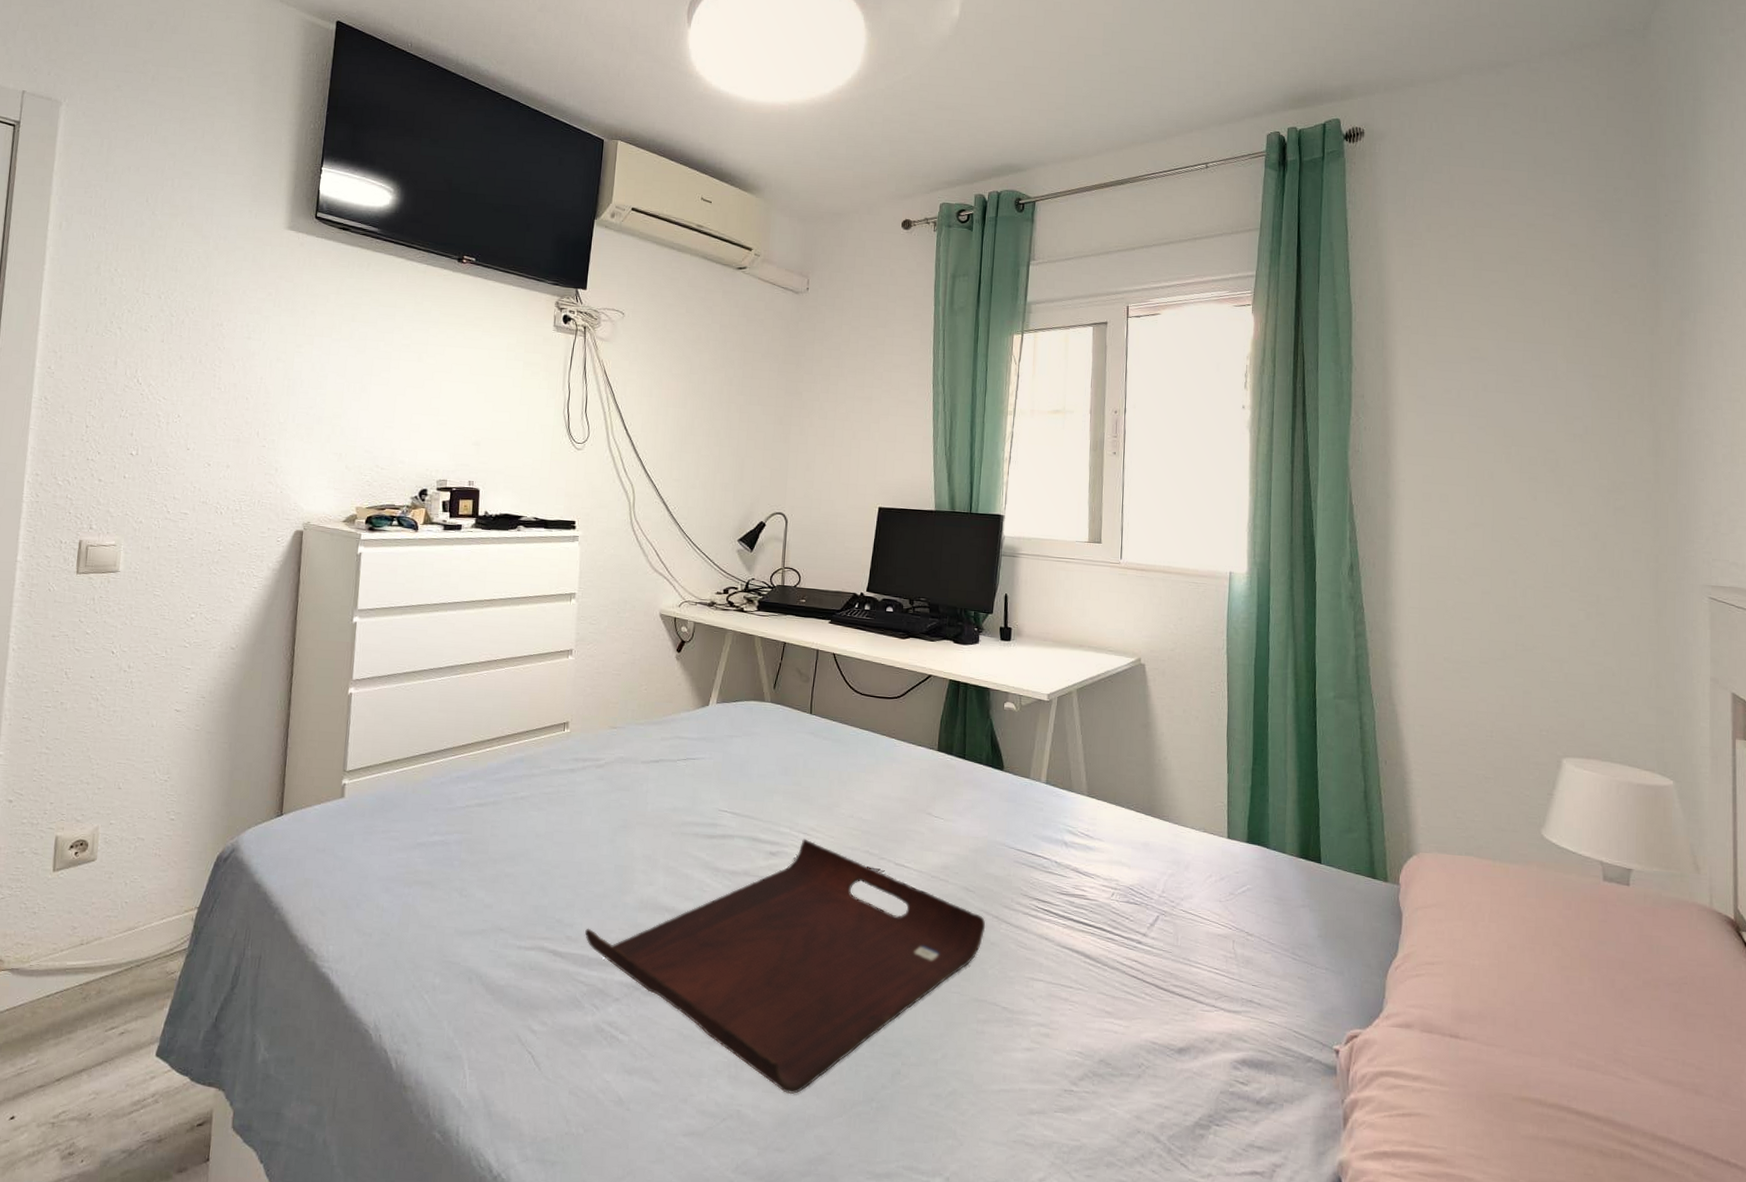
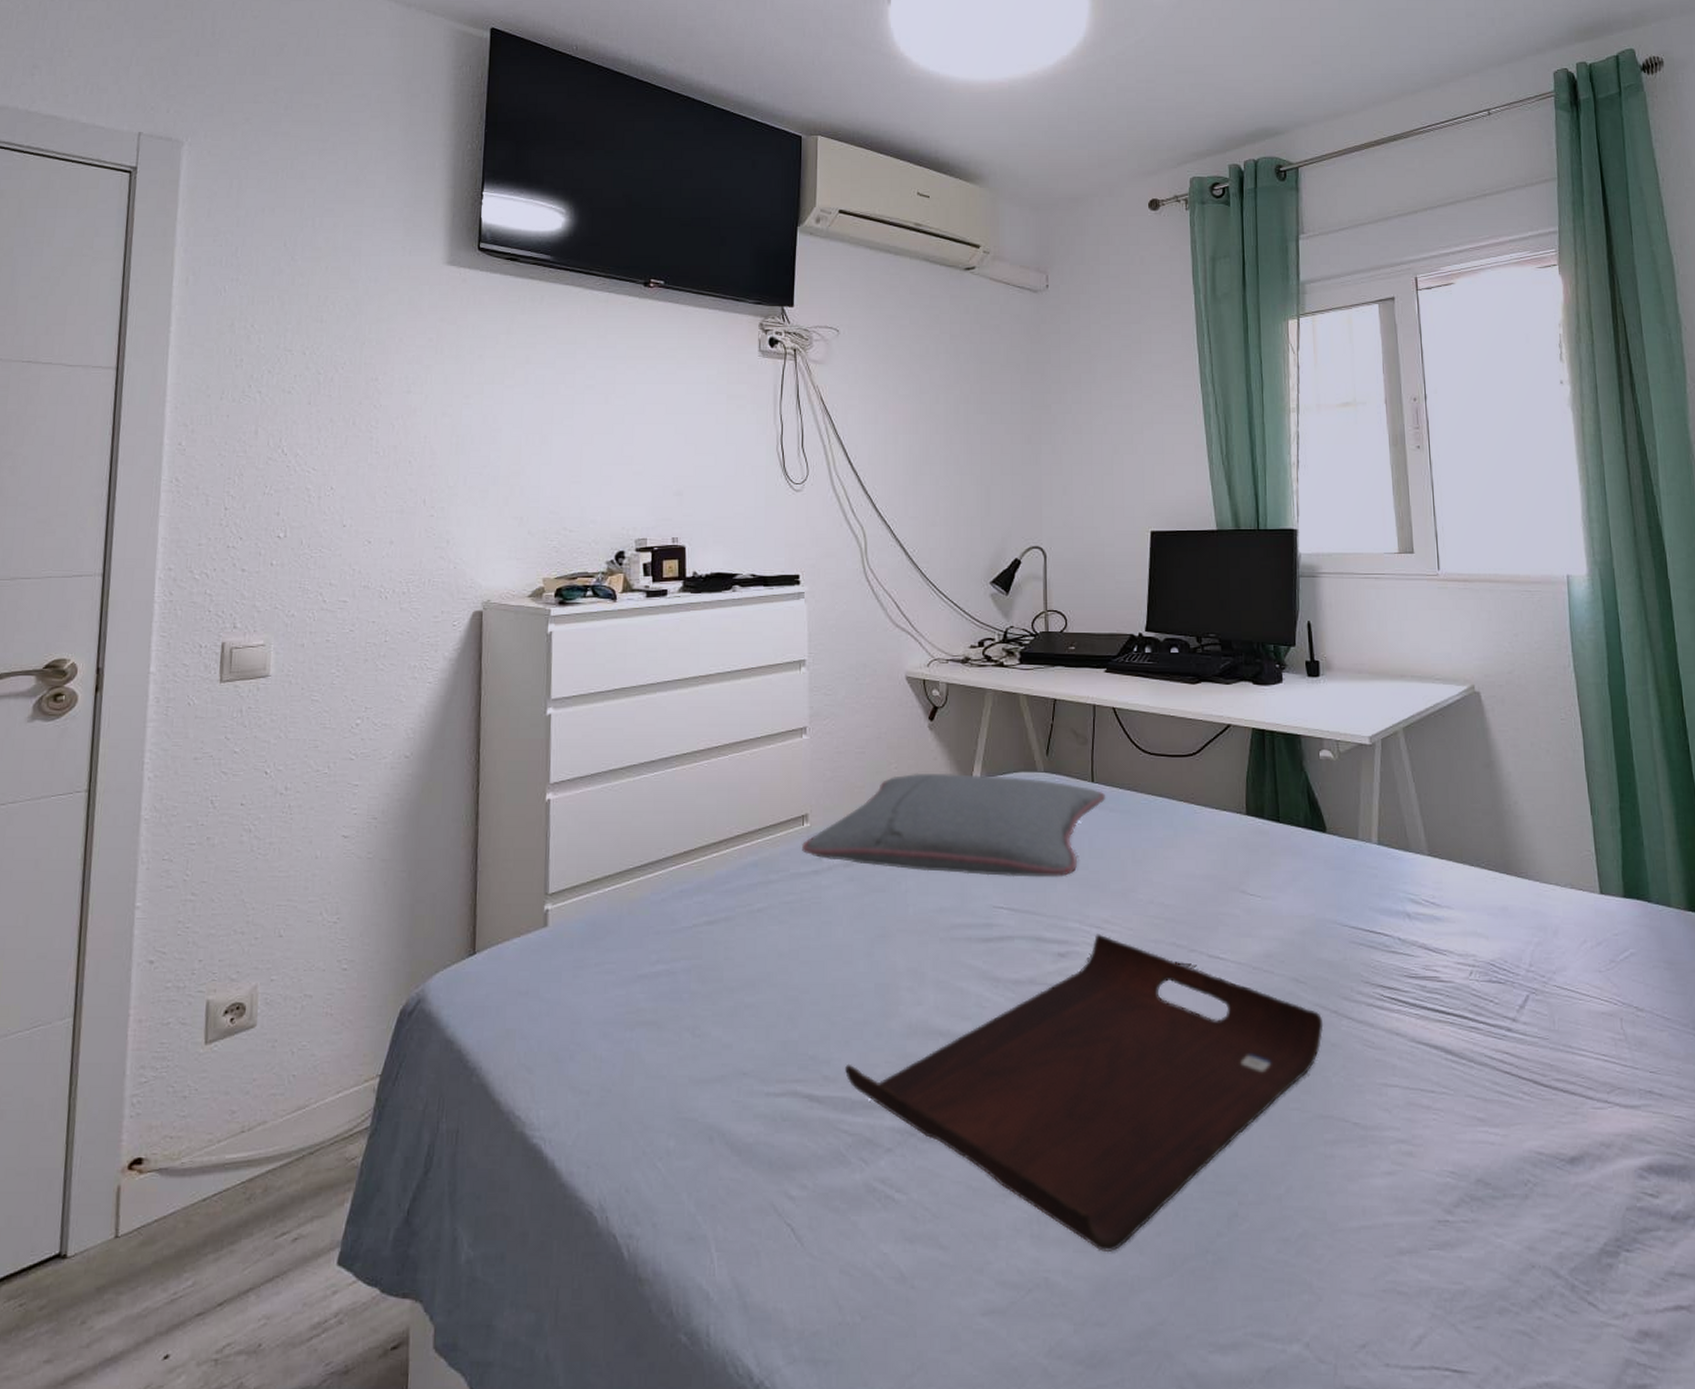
pillow: none [562,695,821,790] -> present [802,773,1106,877]

